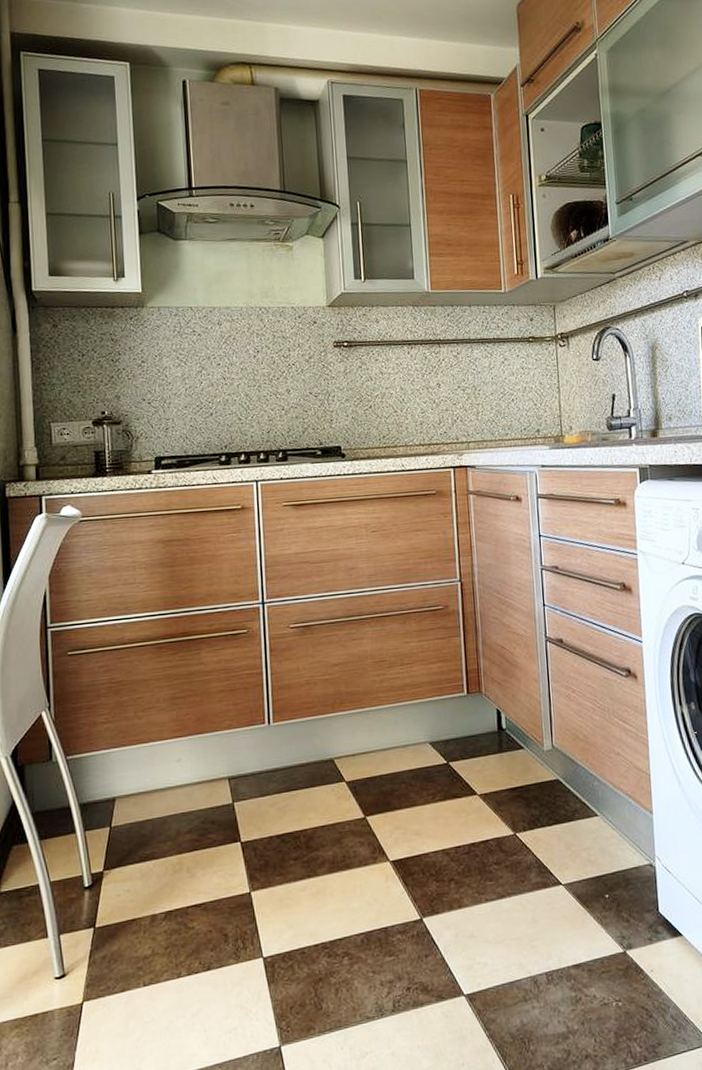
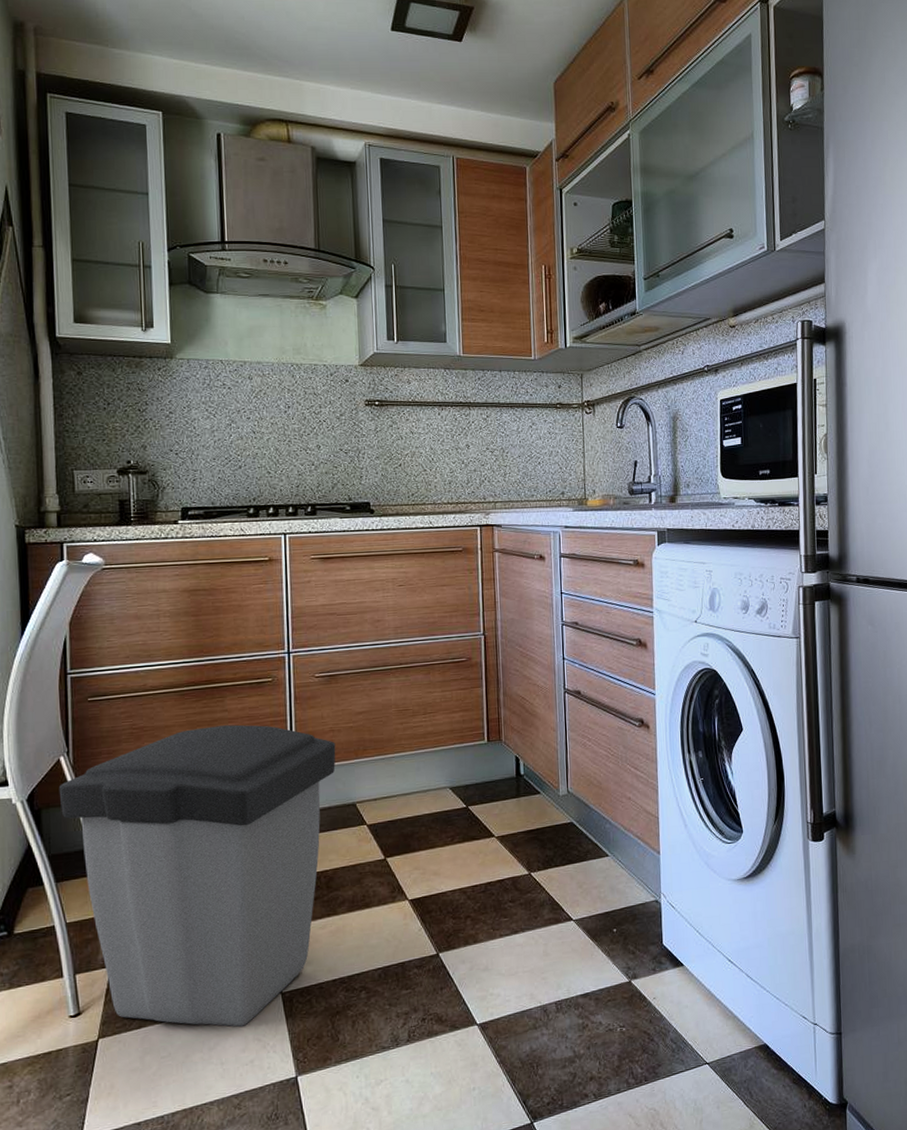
trash can: none [41,678,313,993] -> present [58,724,336,1027]

